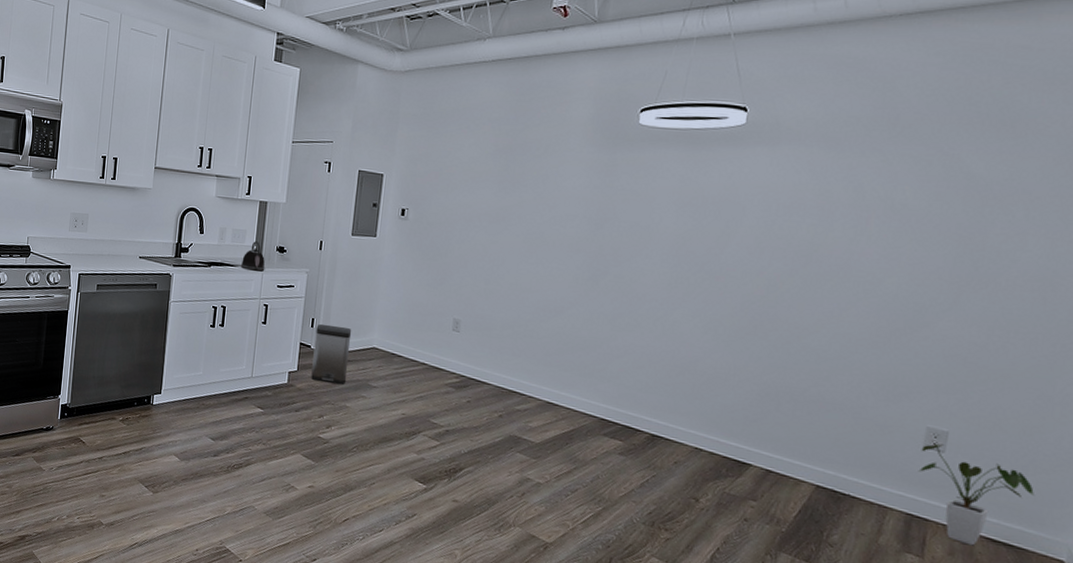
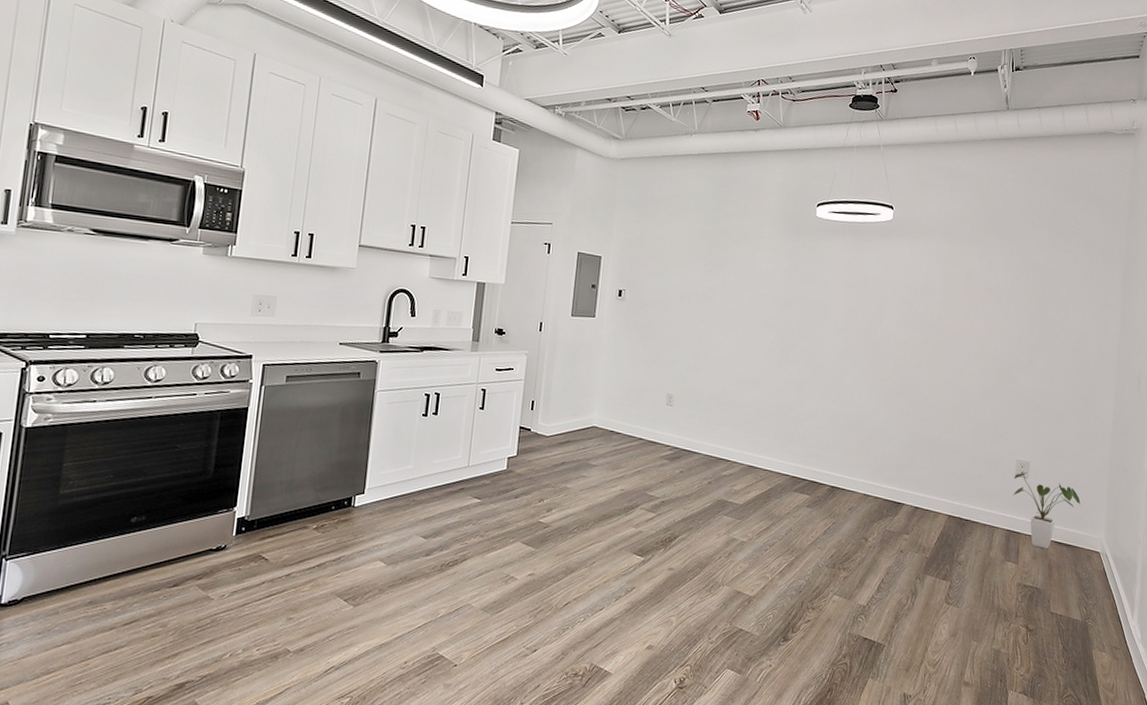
kettle: present [240,241,265,272] -> none [456,323,483,355]
pedal bin: present [311,323,352,385] -> none [531,405,572,467]

